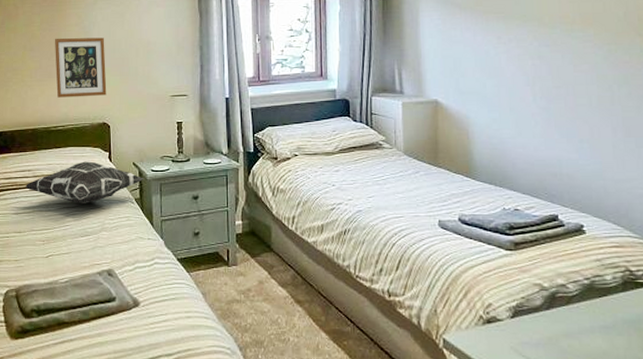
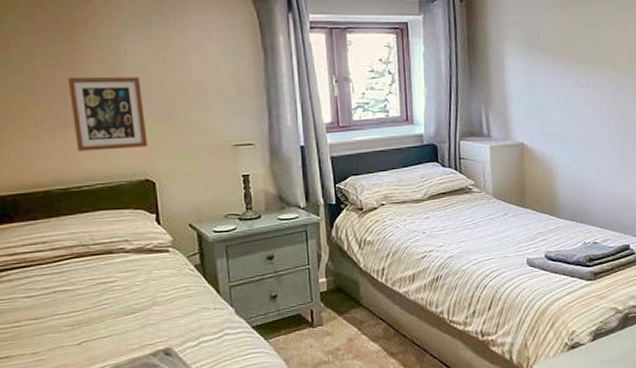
decorative pillow: present [25,161,144,203] -> none [40,226,205,277]

